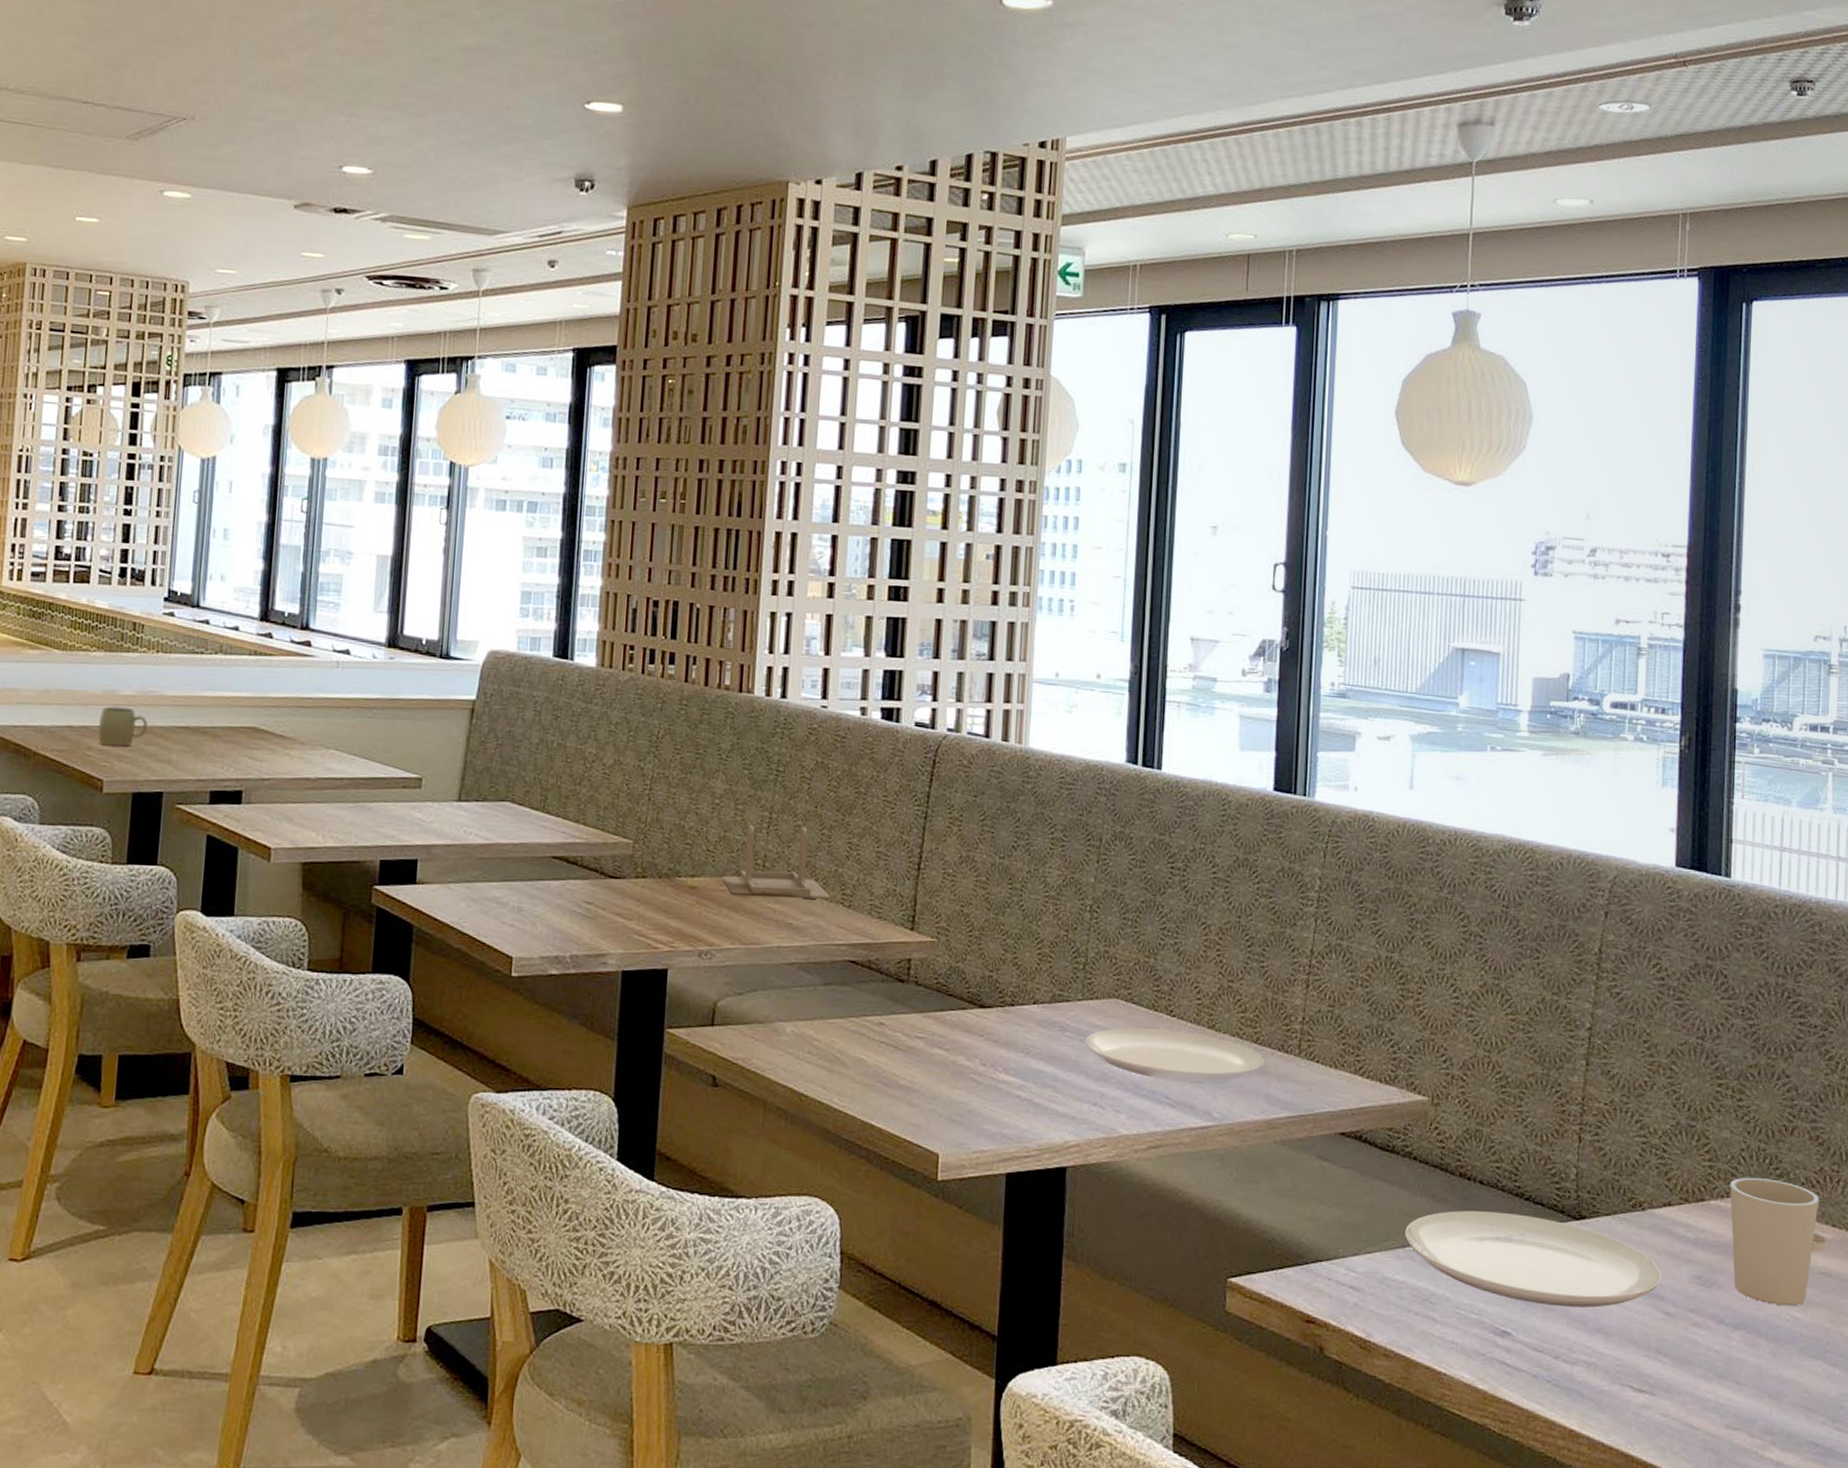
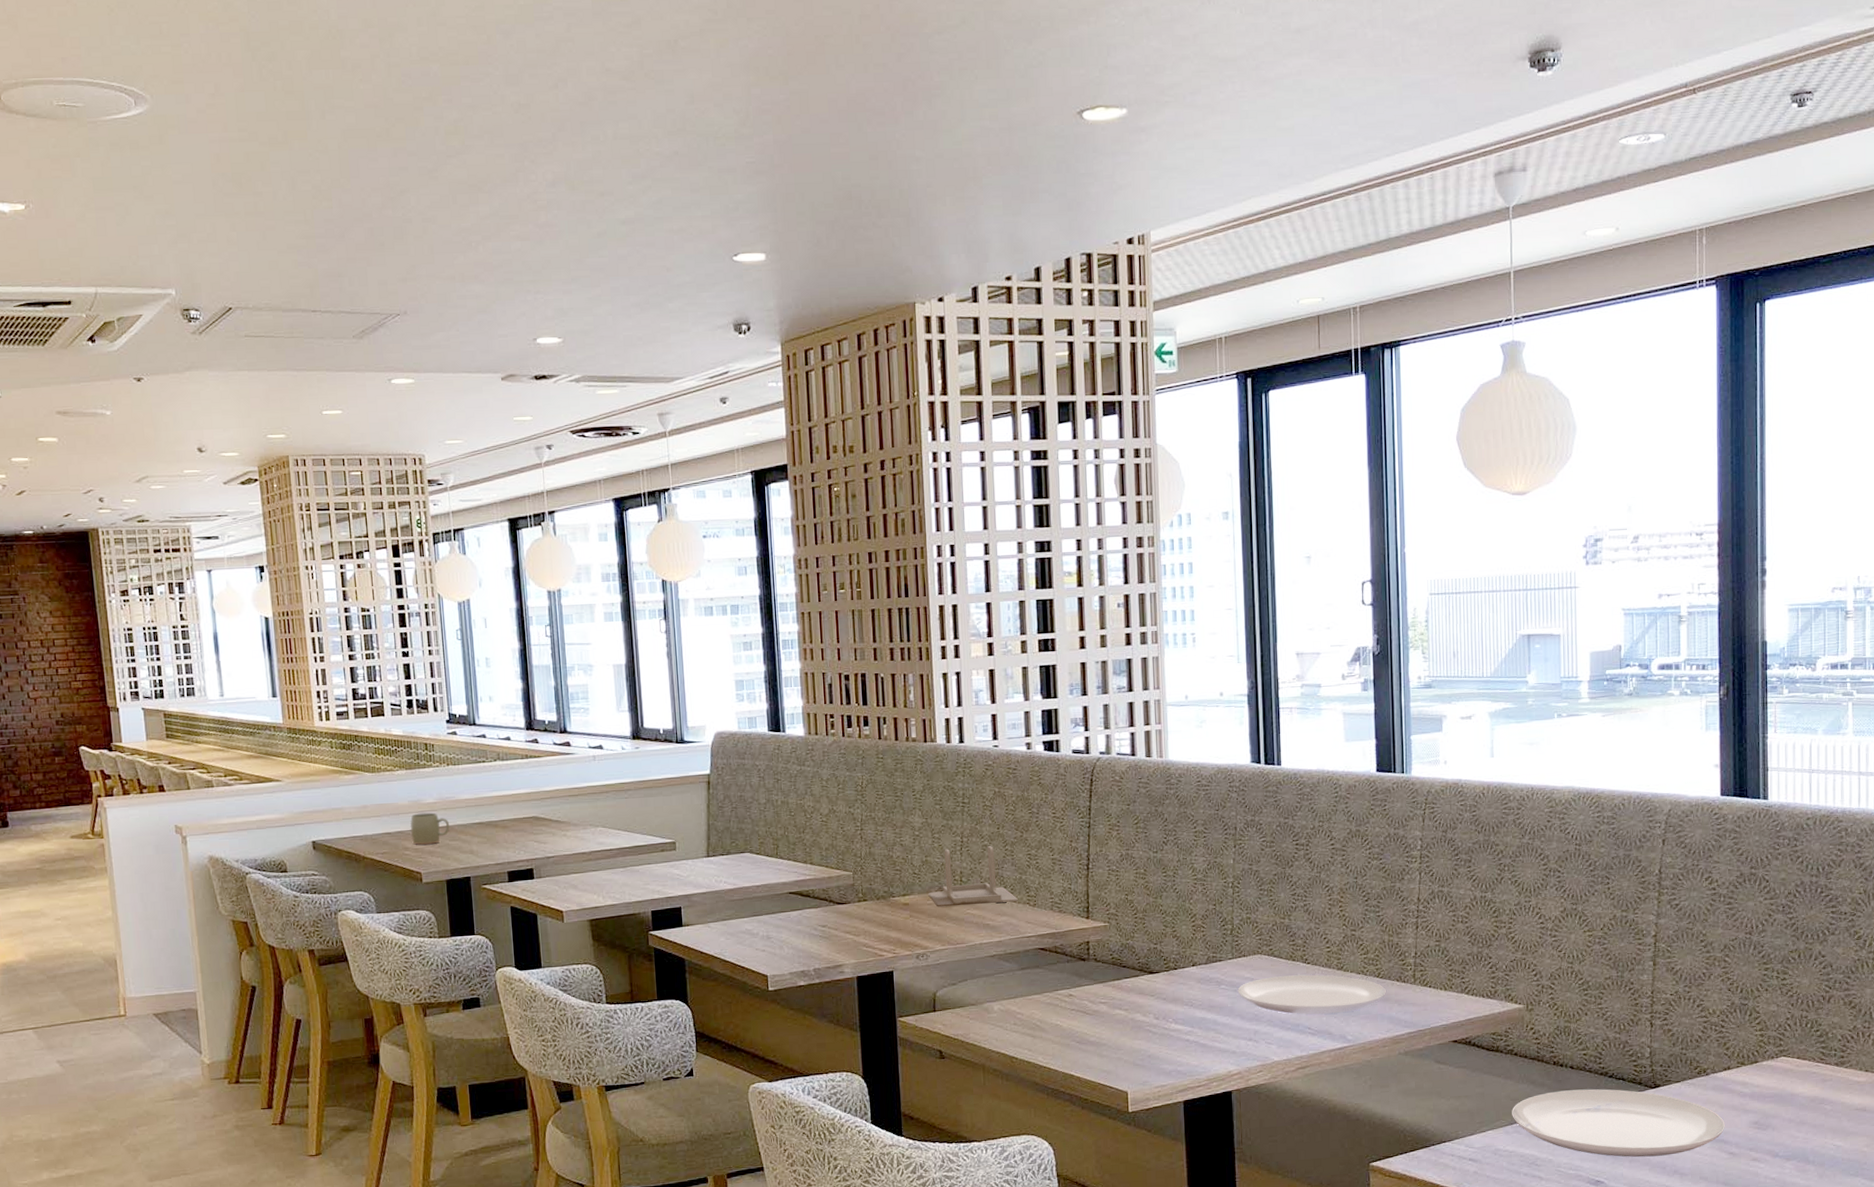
cup: present [1730,1177,1829,1306] -> none [1778,1039,1863,1138]

